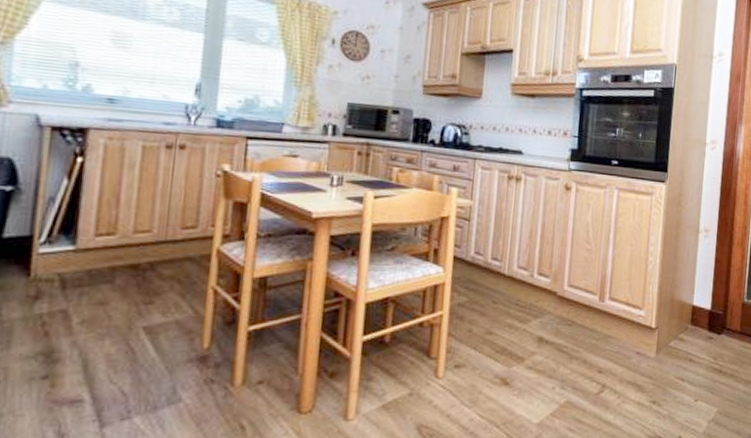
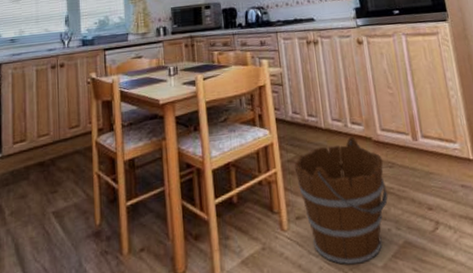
bucket: none [464,288,564,419] -> present [294,136,388,265]

